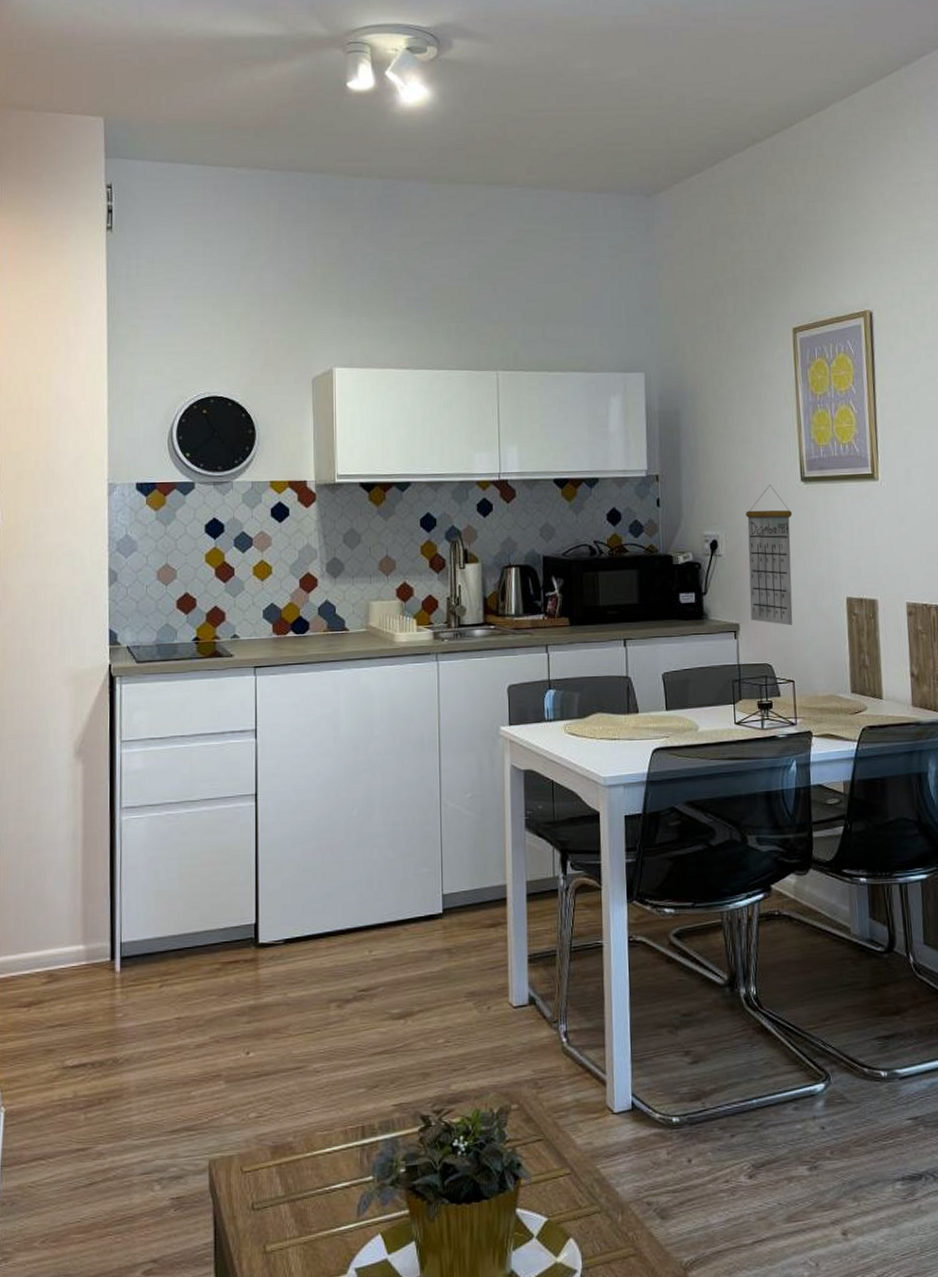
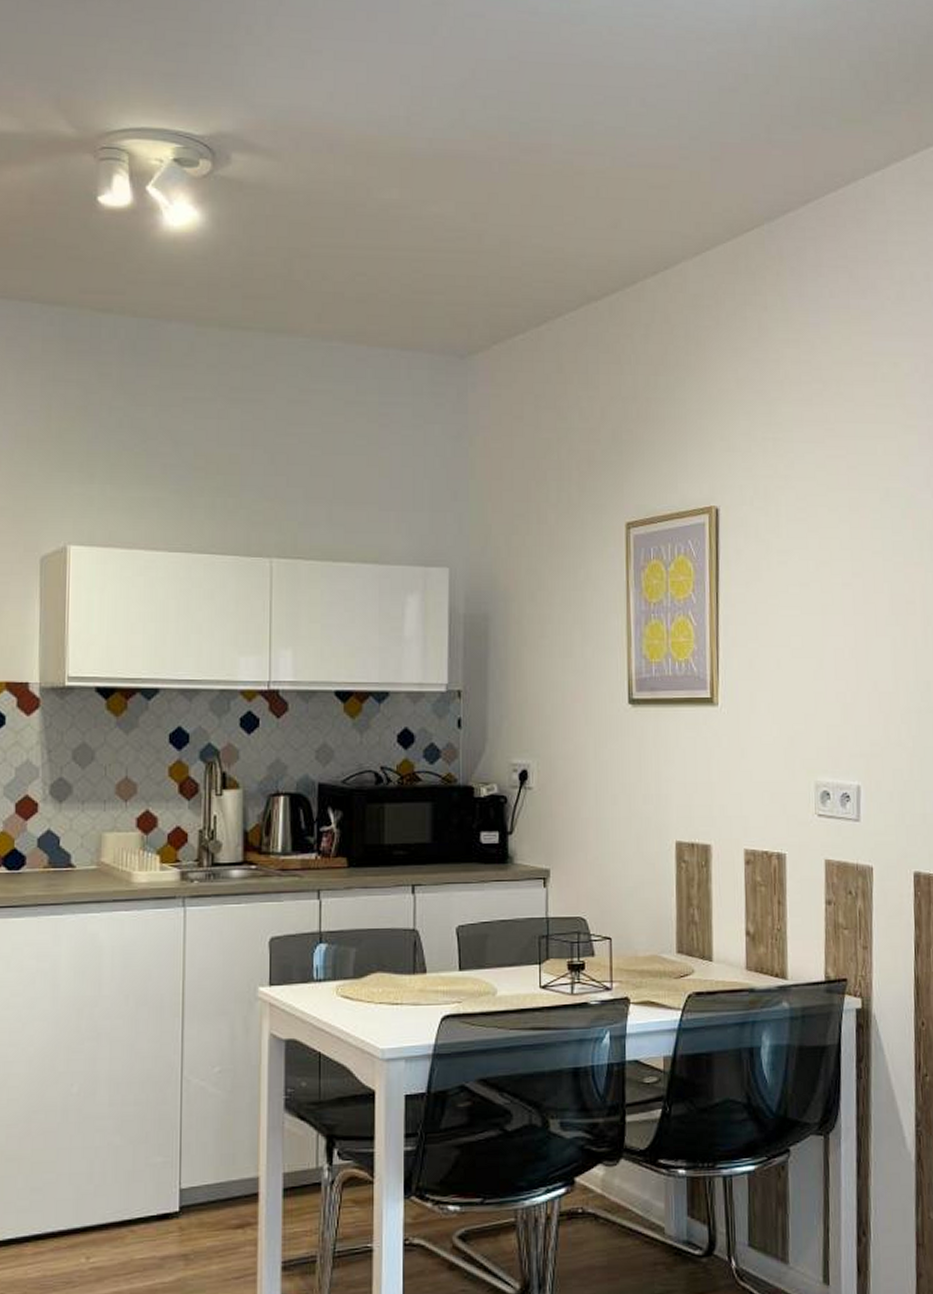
calendar: present [746,484,793,626] -> none [562,706,617,874]

